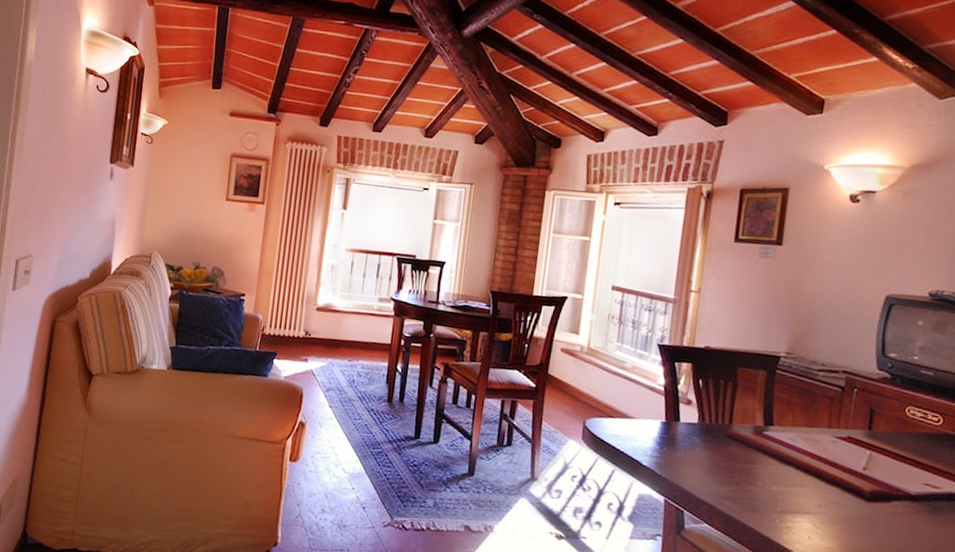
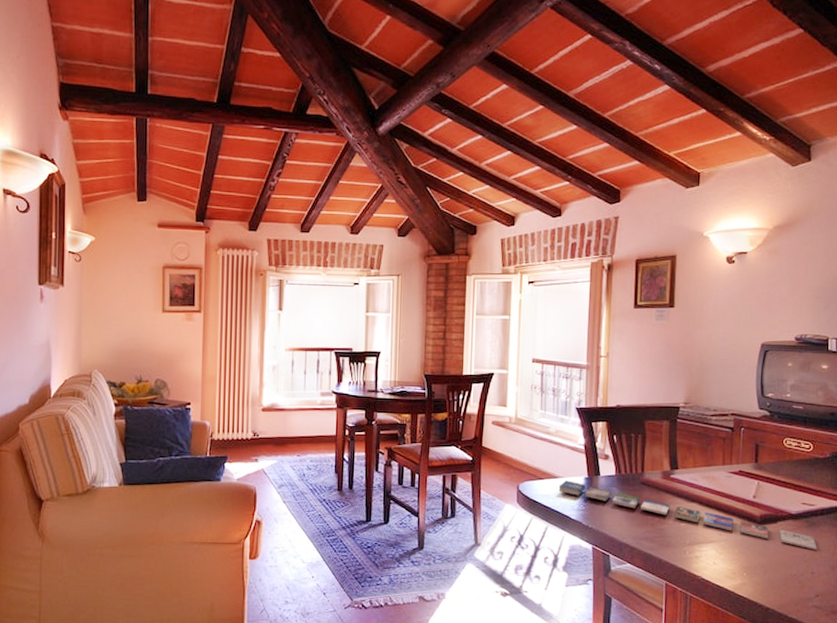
book: none [630,422,940,540] -> present [558,480,817,550]

